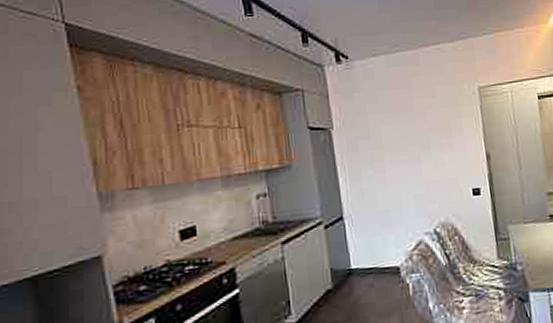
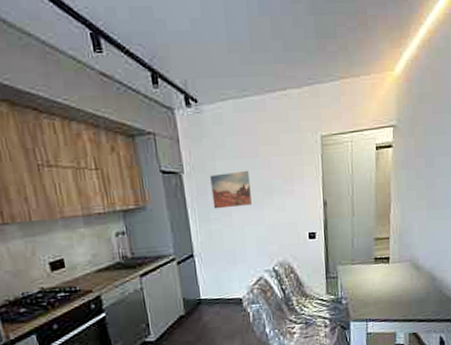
wall art: none [362,124,407,166] -> present [210,170,252,209]

